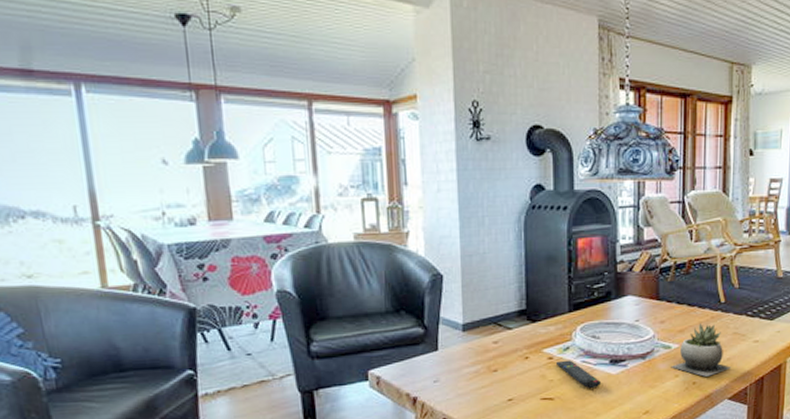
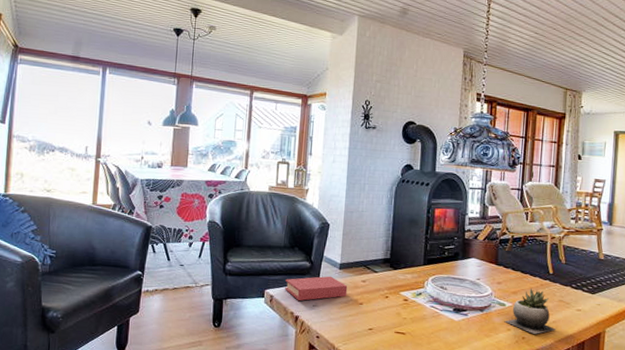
book: none [394,341,476,378] -> present [285,276,348,301]
remote control: present [555,360,601,388] -> none [409,303,445,330]

